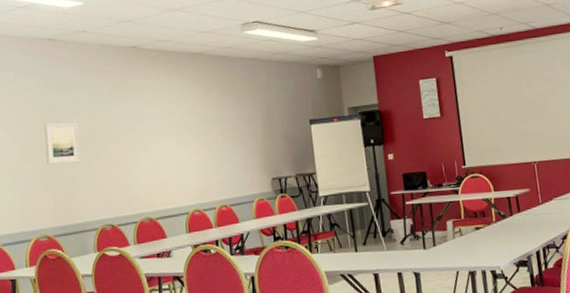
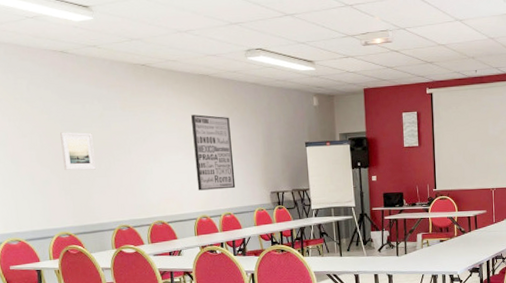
wall art: none [183,96,232,181] -> present [191,114,236,191]

